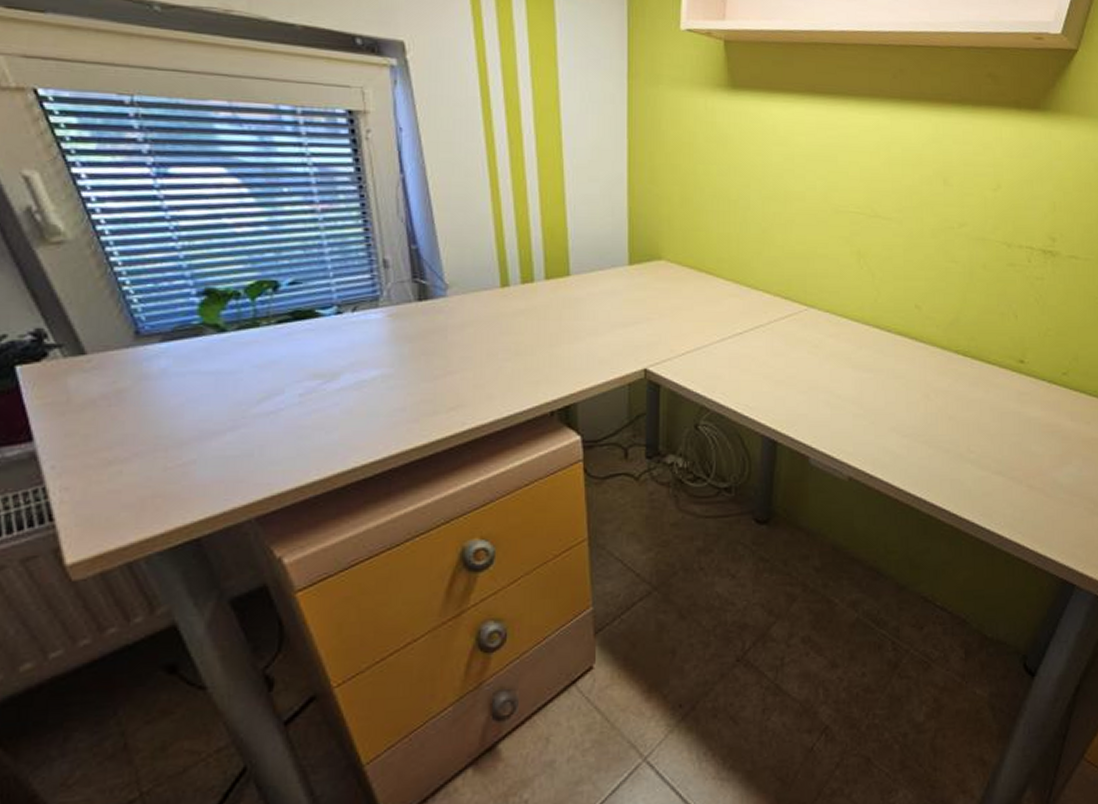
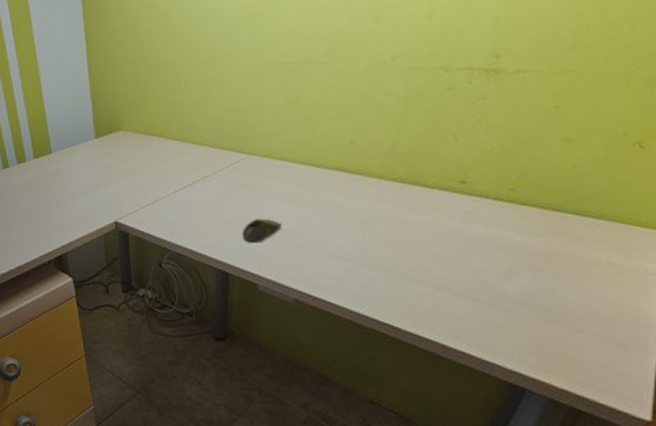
computer mouse: none [795,381,840,408] -> present [242,218,282,243]

